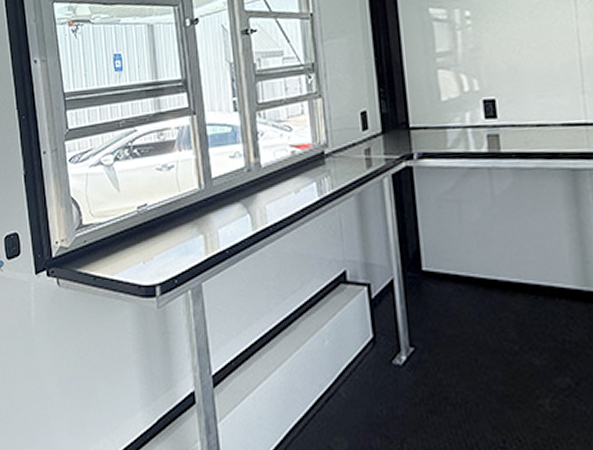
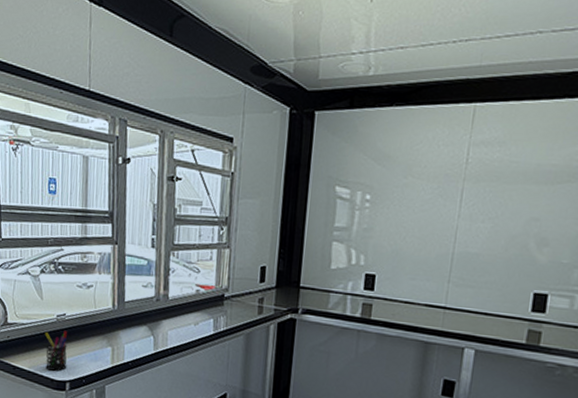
pen holder: none [125,224,155,274] -> present [44,331,67,371]

